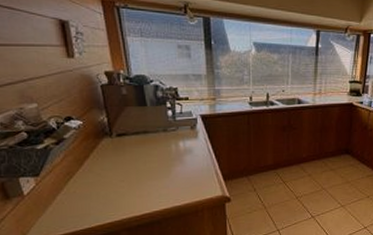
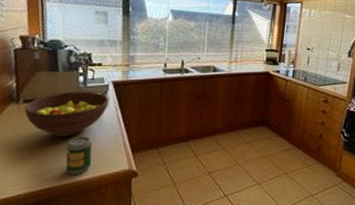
fruit bowl: none [118,125,198,167] -> present [24,92,108,137]
soda can: none [162,166,187,201] -> present [66,136,92,175]

